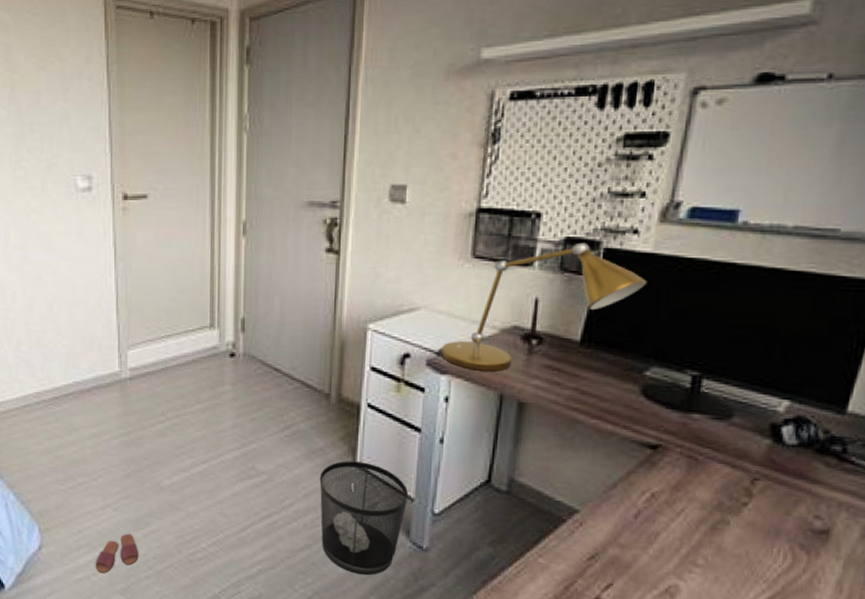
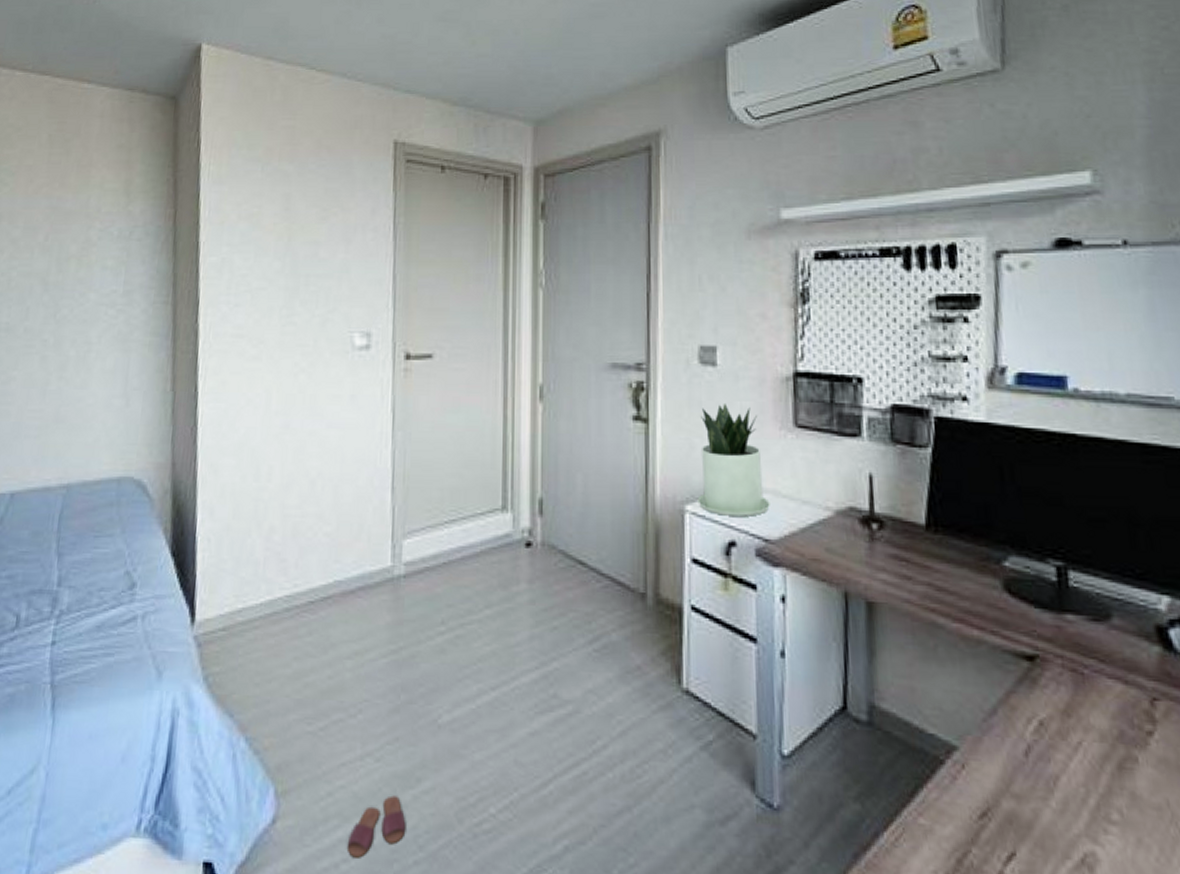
waste bin: present [319,461,409,575] -> none [638,683,750,850]
planter: none [379,237,443,334] -> present [697,404,770,517]
desk lamp: present [437,242,648,371] -> none [767,410,987,563]

